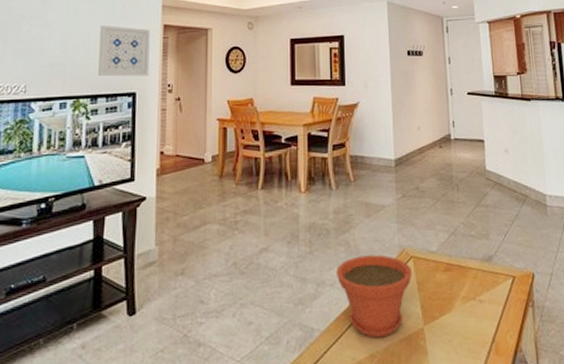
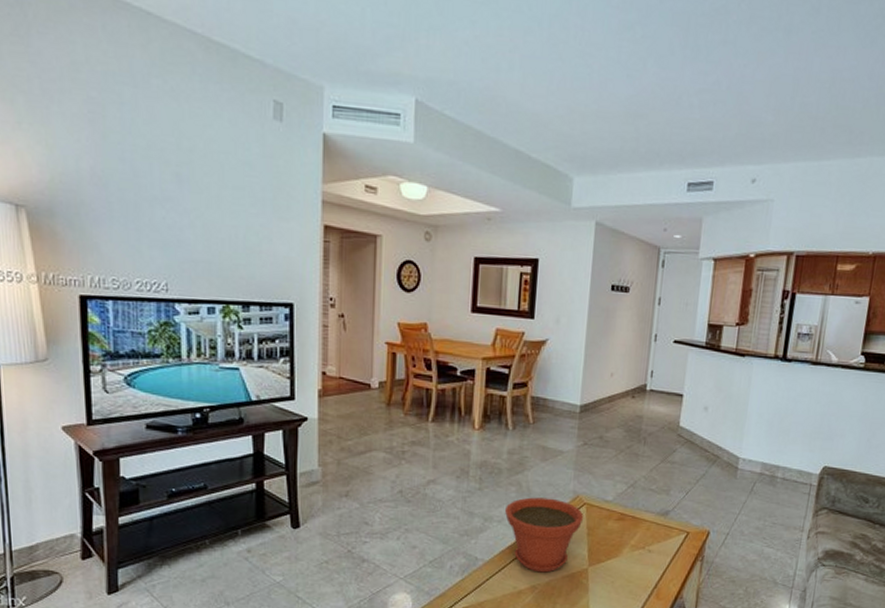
wall art: present [98,24,150,77] -> none [249,218,308,286]

